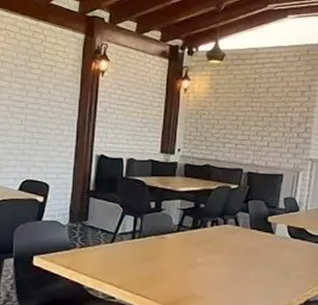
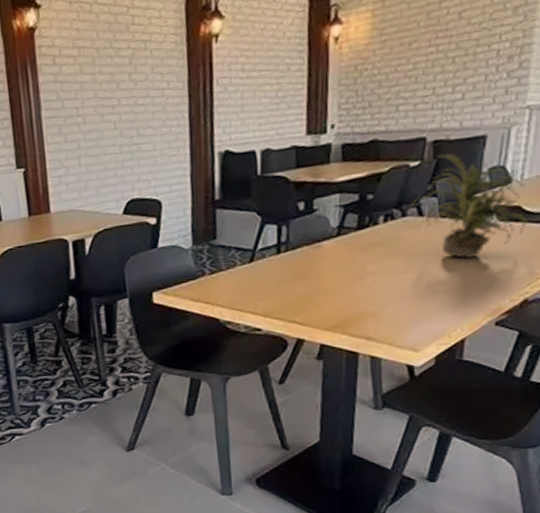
potted plant: none [229,183,310,262] -> present [409,153,528,259]

